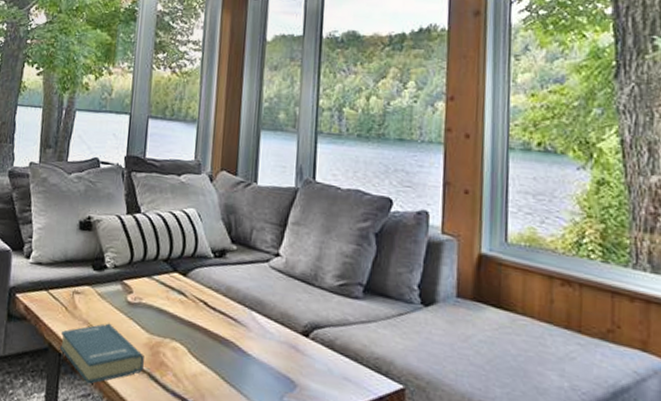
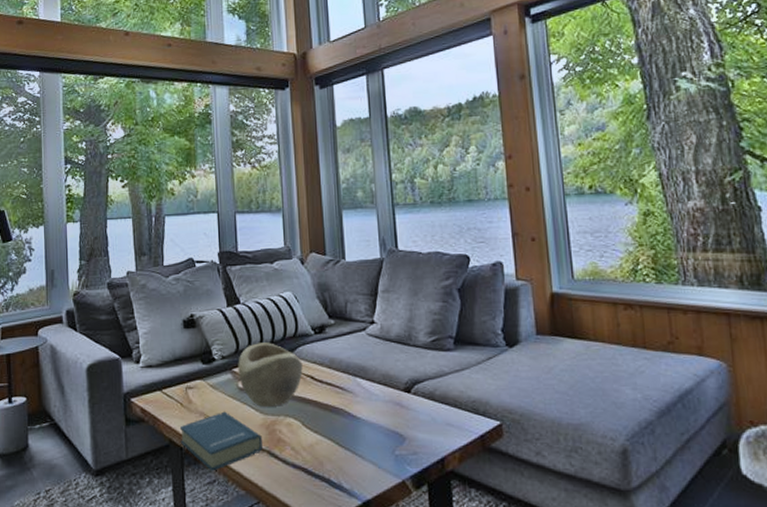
decorative bowl: none [128,257,197,328] -> present [238,343,303,407]

